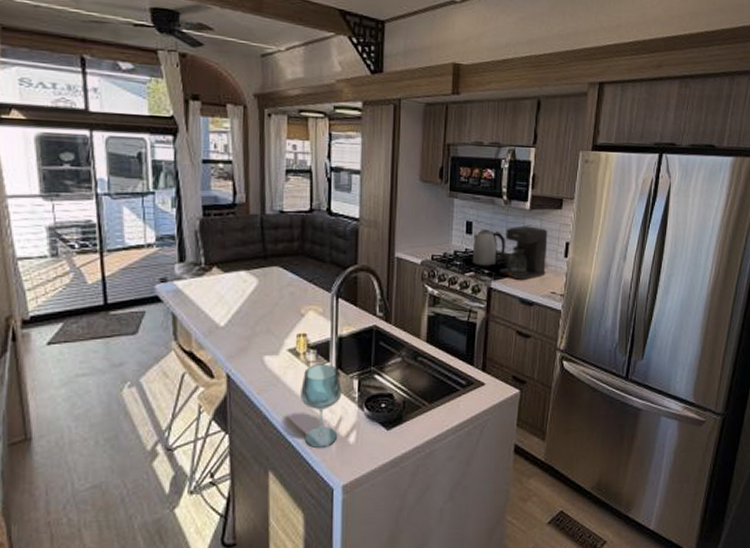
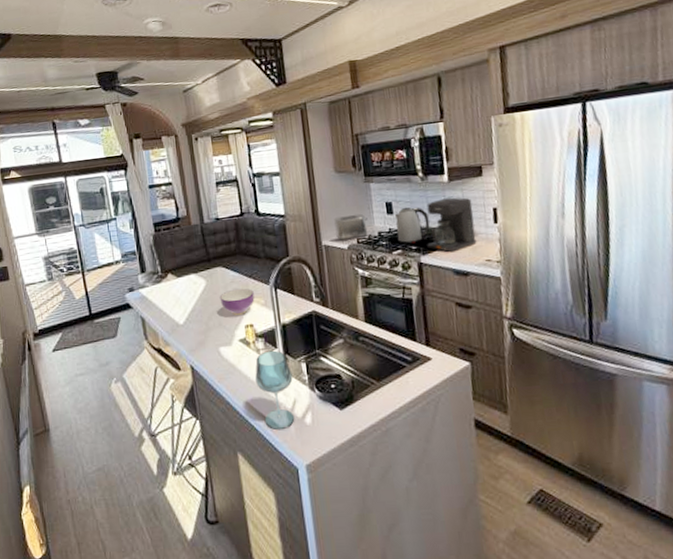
bowl: none [272,293,312,322] -> present [219,288,255,315]
toaster: none [411,228,446,256] -> present [334,213,368,242]

